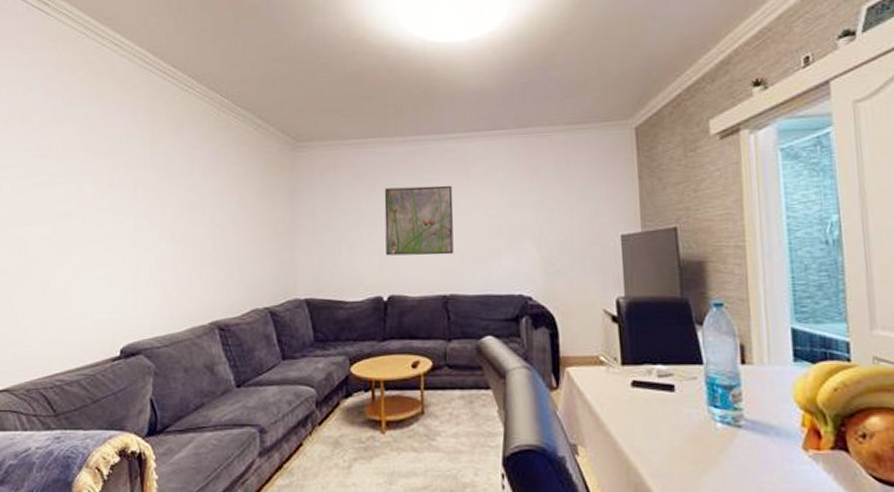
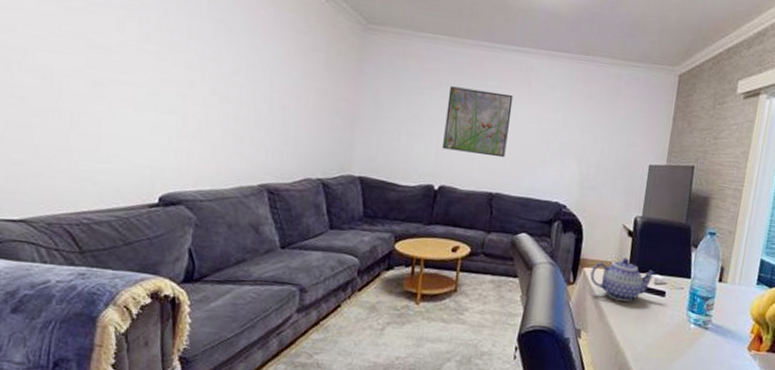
teapot: none [575,349,657,403] -> present [590,258,656,302]

